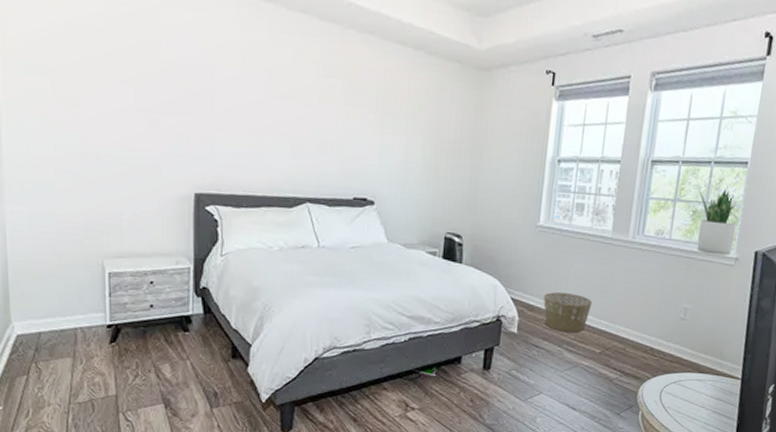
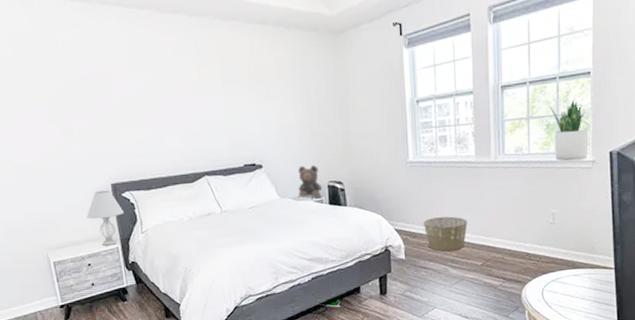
table lamp: none [158,198,205,264] -> present [86,189,125,246]
teddy bear: none [410,209,439,250] -> present [298,165,323,199]

